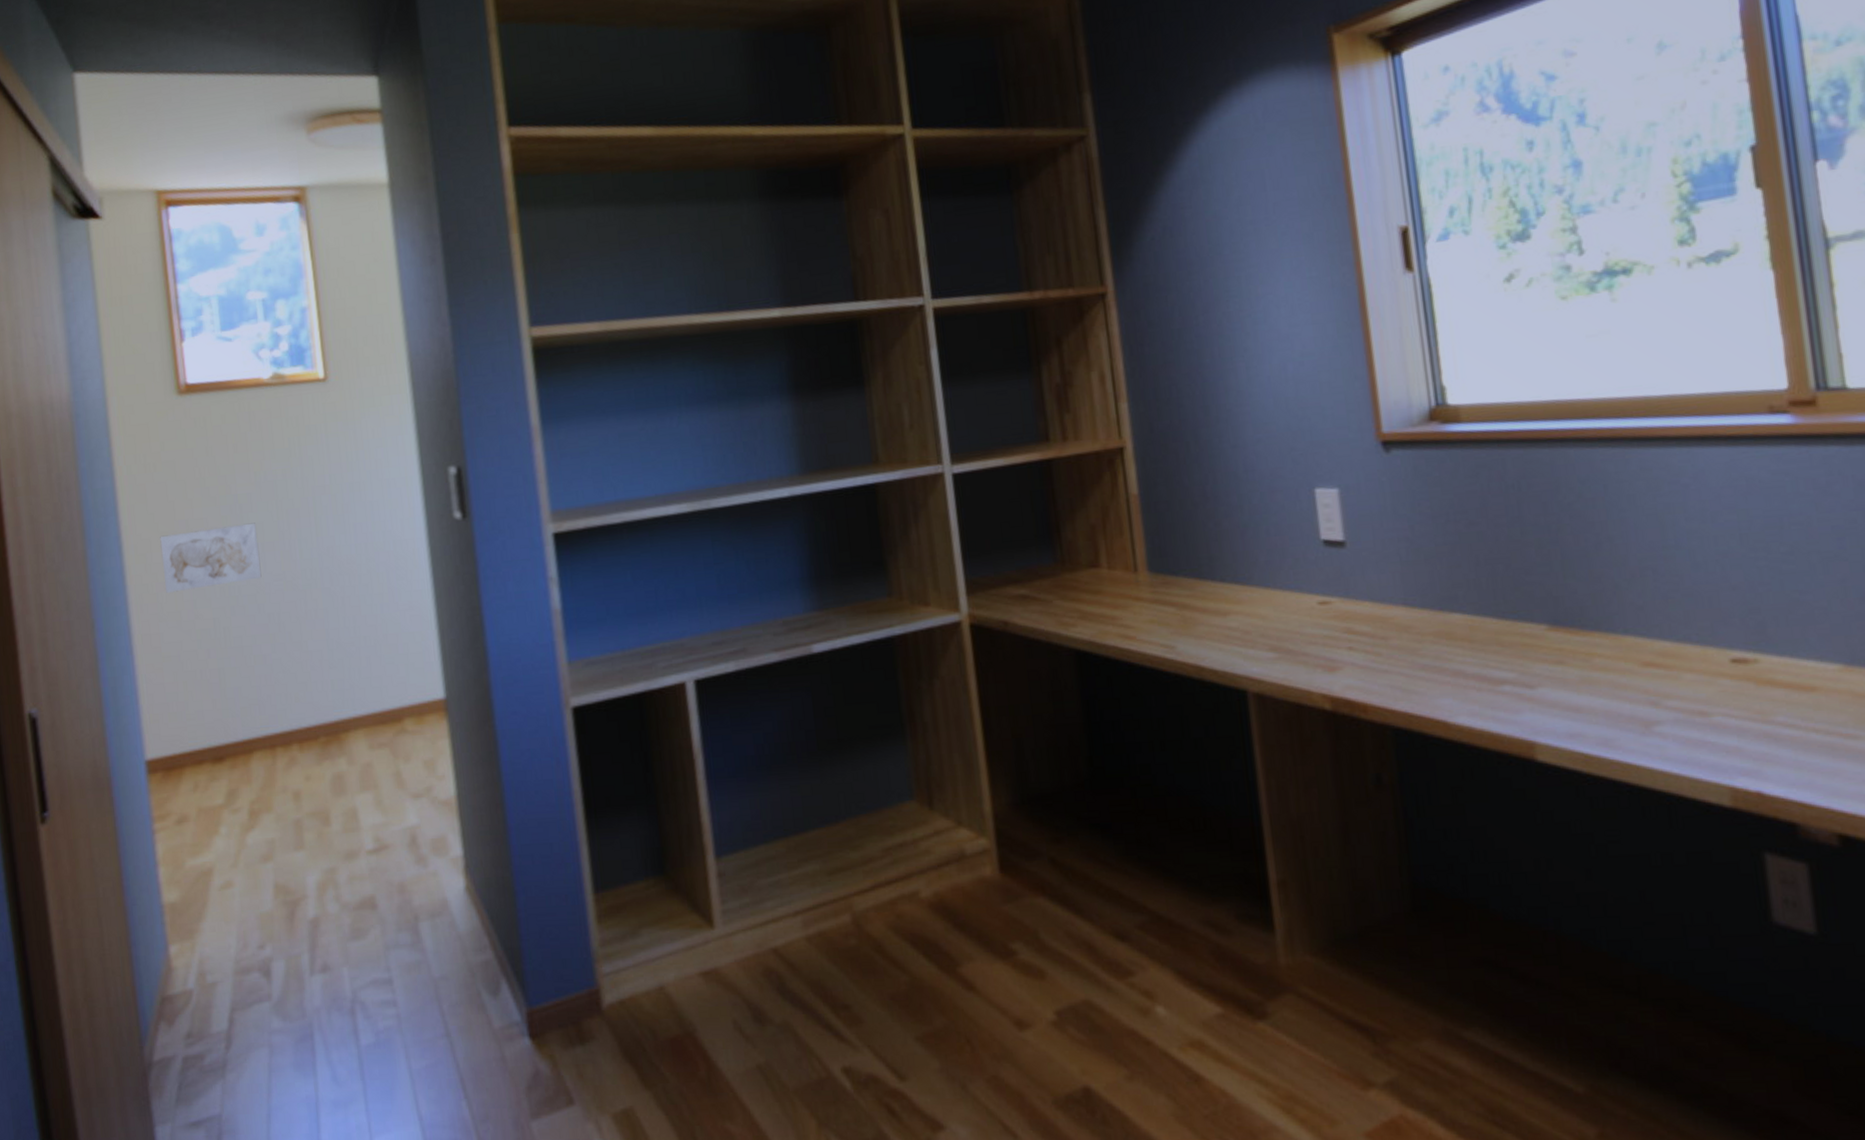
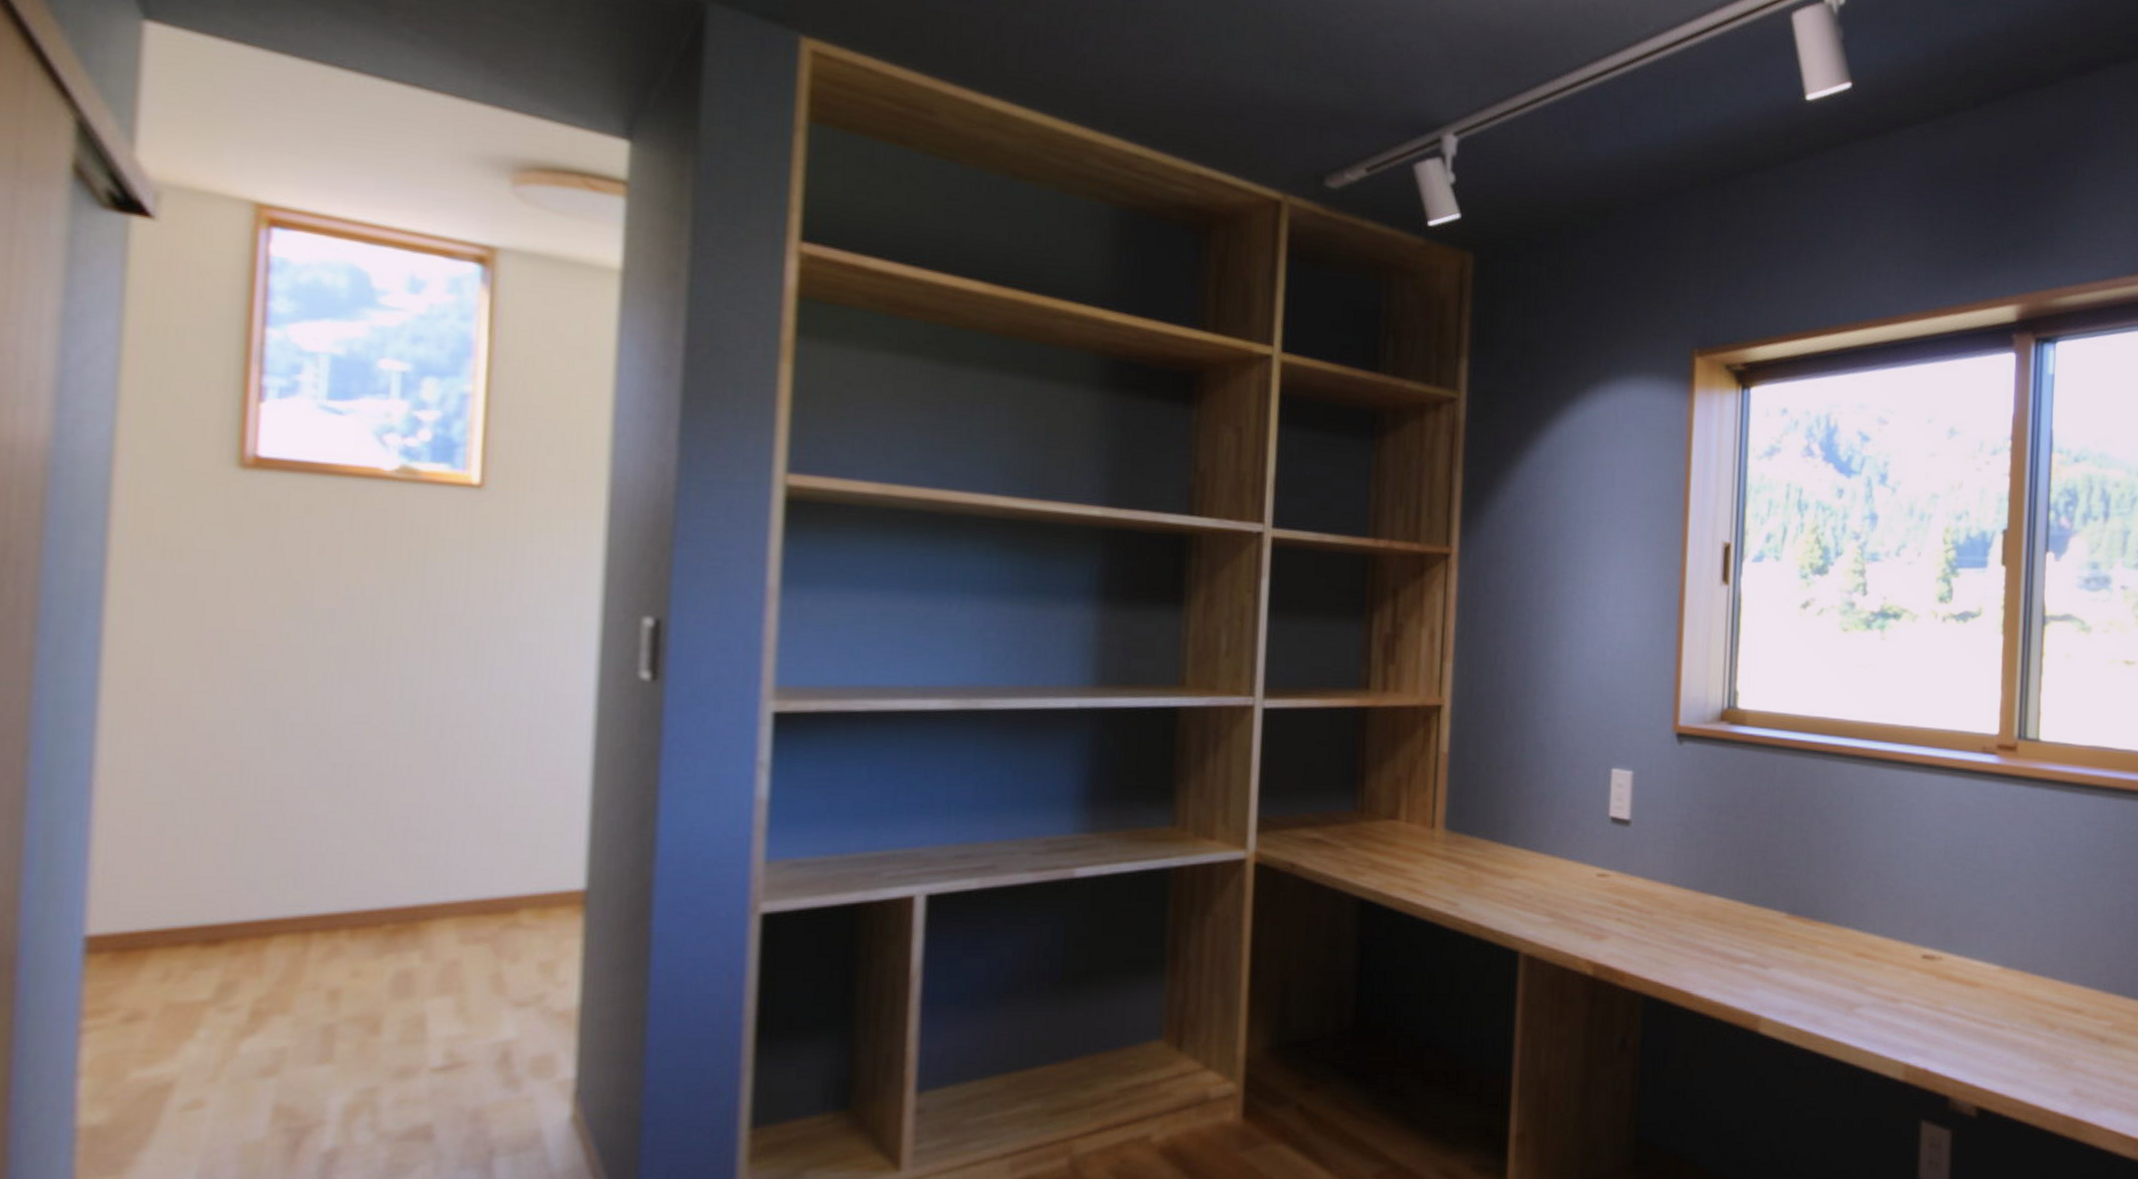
wall art: present [160,522,262,594] -> none [167,645,335,722]

